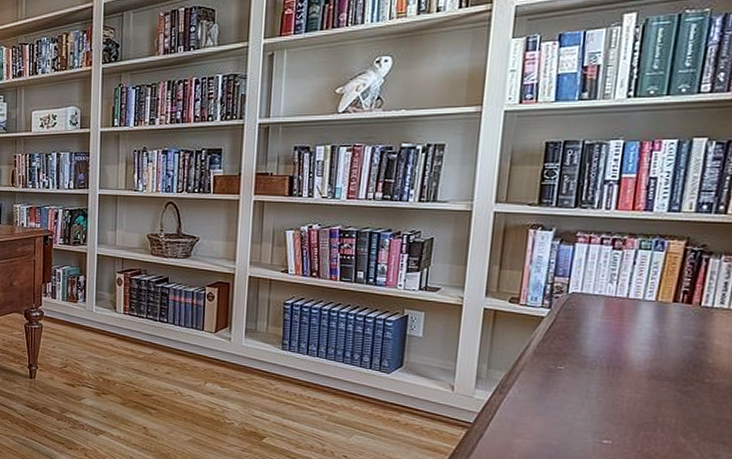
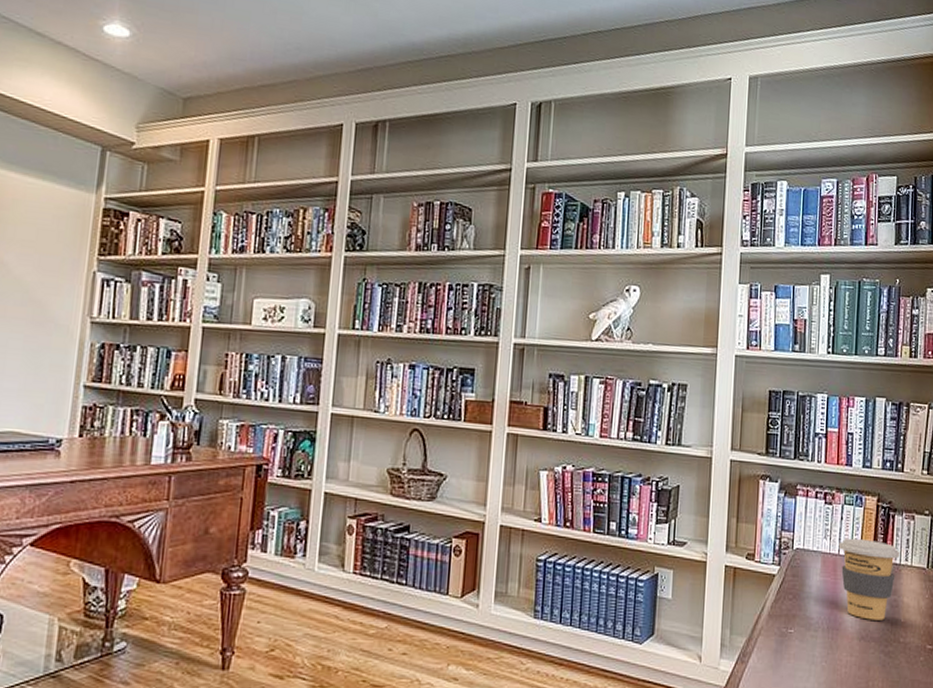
coffee cup: none [628,282,714,361] -> present [838,538,900,620]

